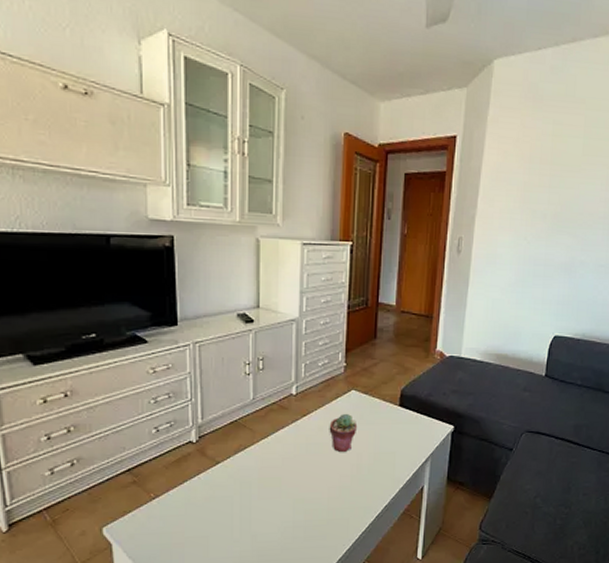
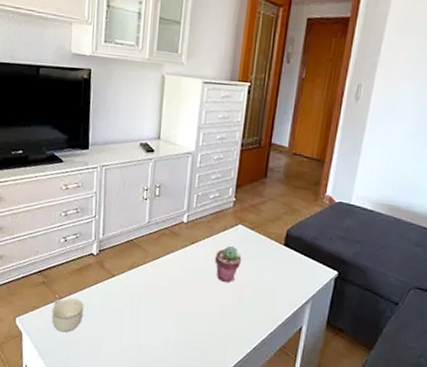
cup: none [147,495,185,535] -> present [51,298,83,333]

